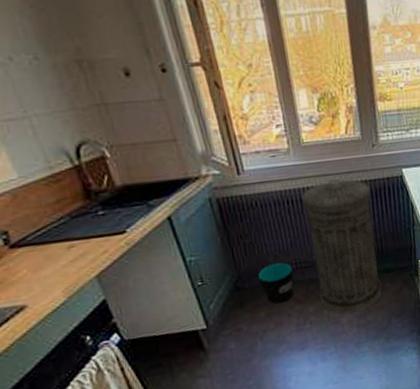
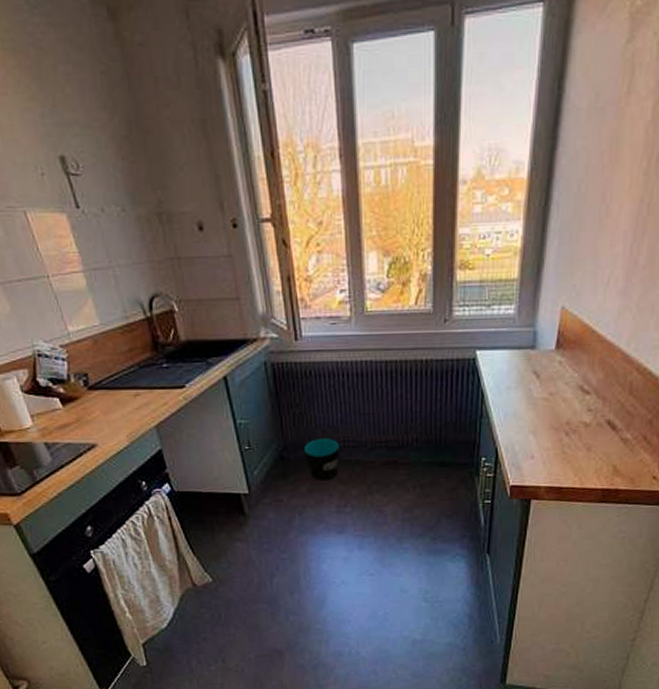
trash can: present [301,179,382,315] -> none [358,355,435,505]

